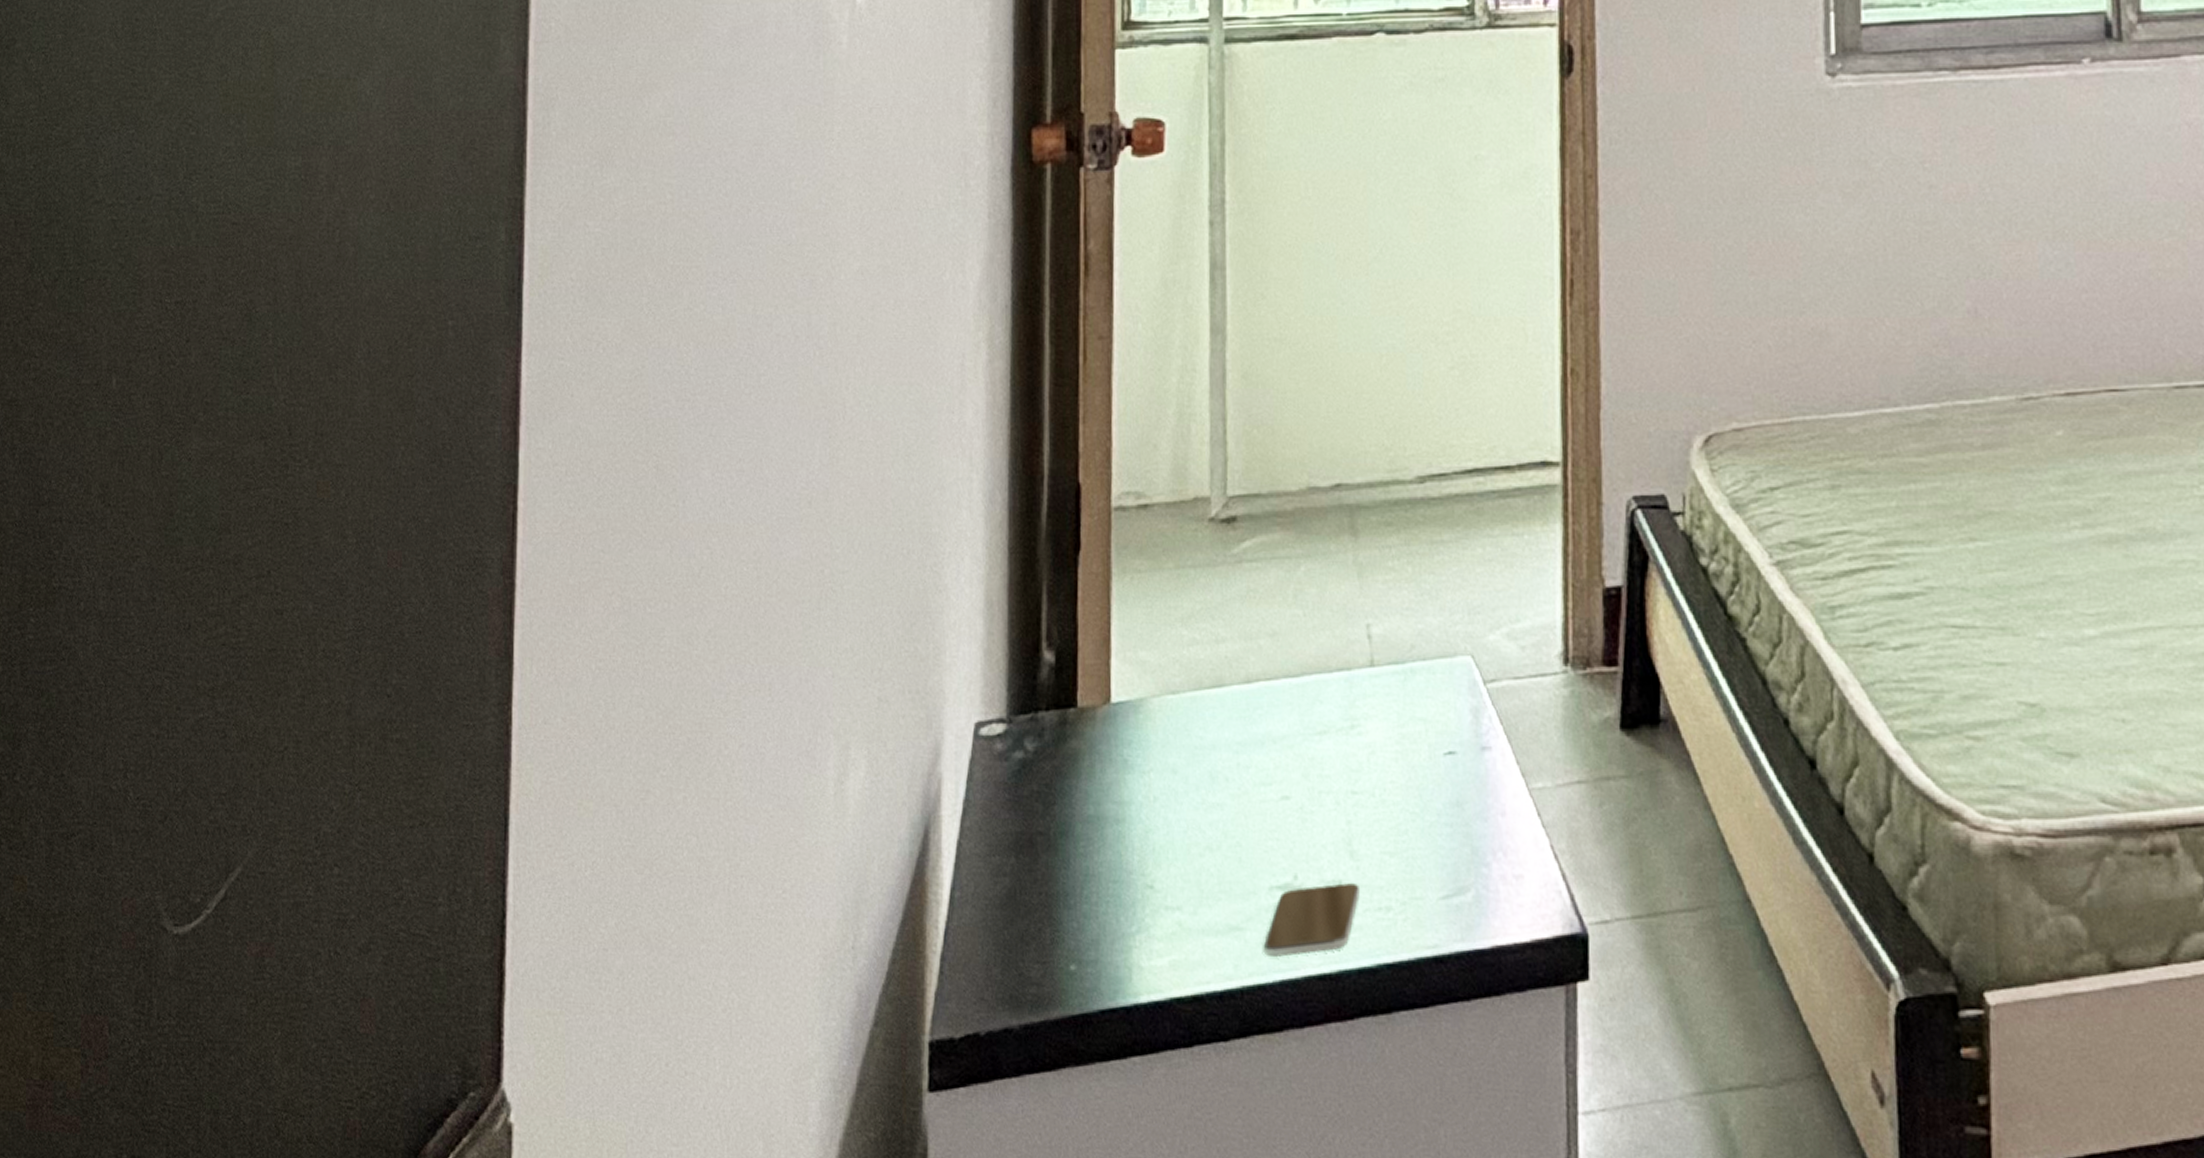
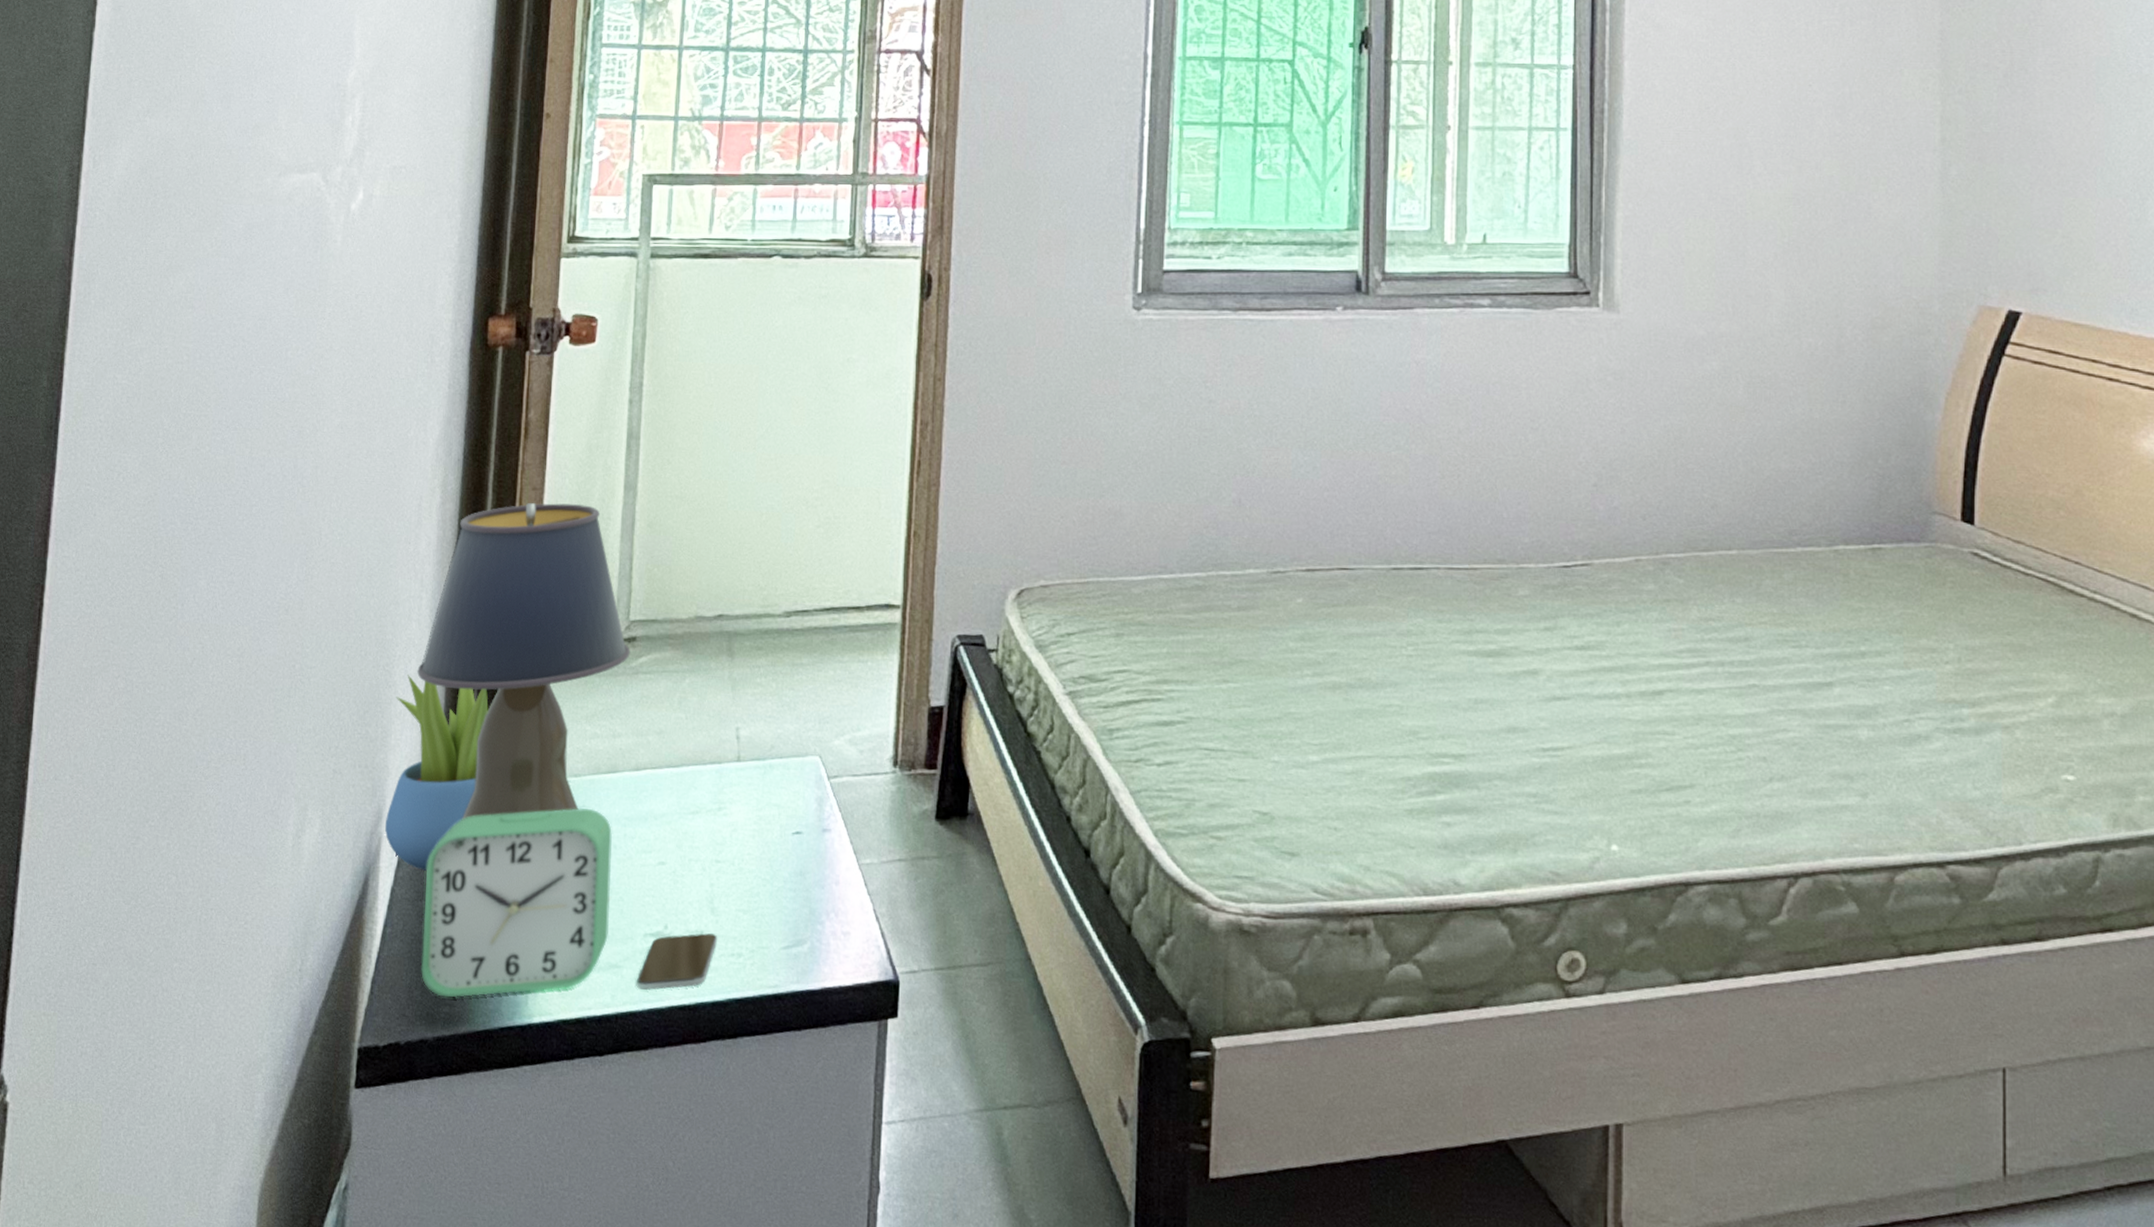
succulent plant: none [945,576,1061,818] -> present [385,675,489,871]
table lamp: none [972,354,1231,755] -> present [417,502,630,821]
alarm clock: none [998,732,1225,976] -> present [421,808,612,998]

